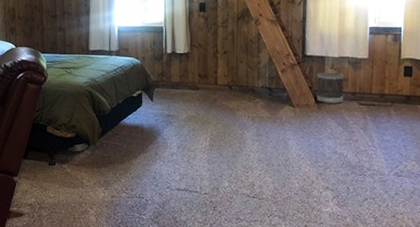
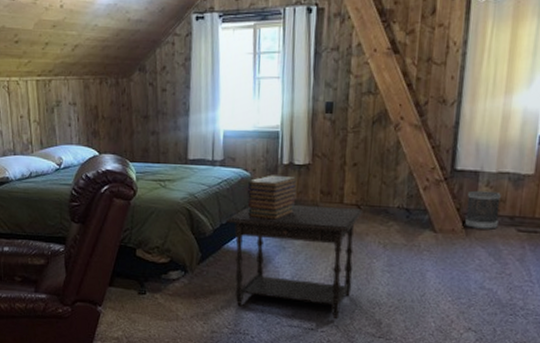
side table: none [122,87,233,183] -> present [227,205,362,320]
book stack: none [139,62,179,99] -> present [247,175,297,220]

